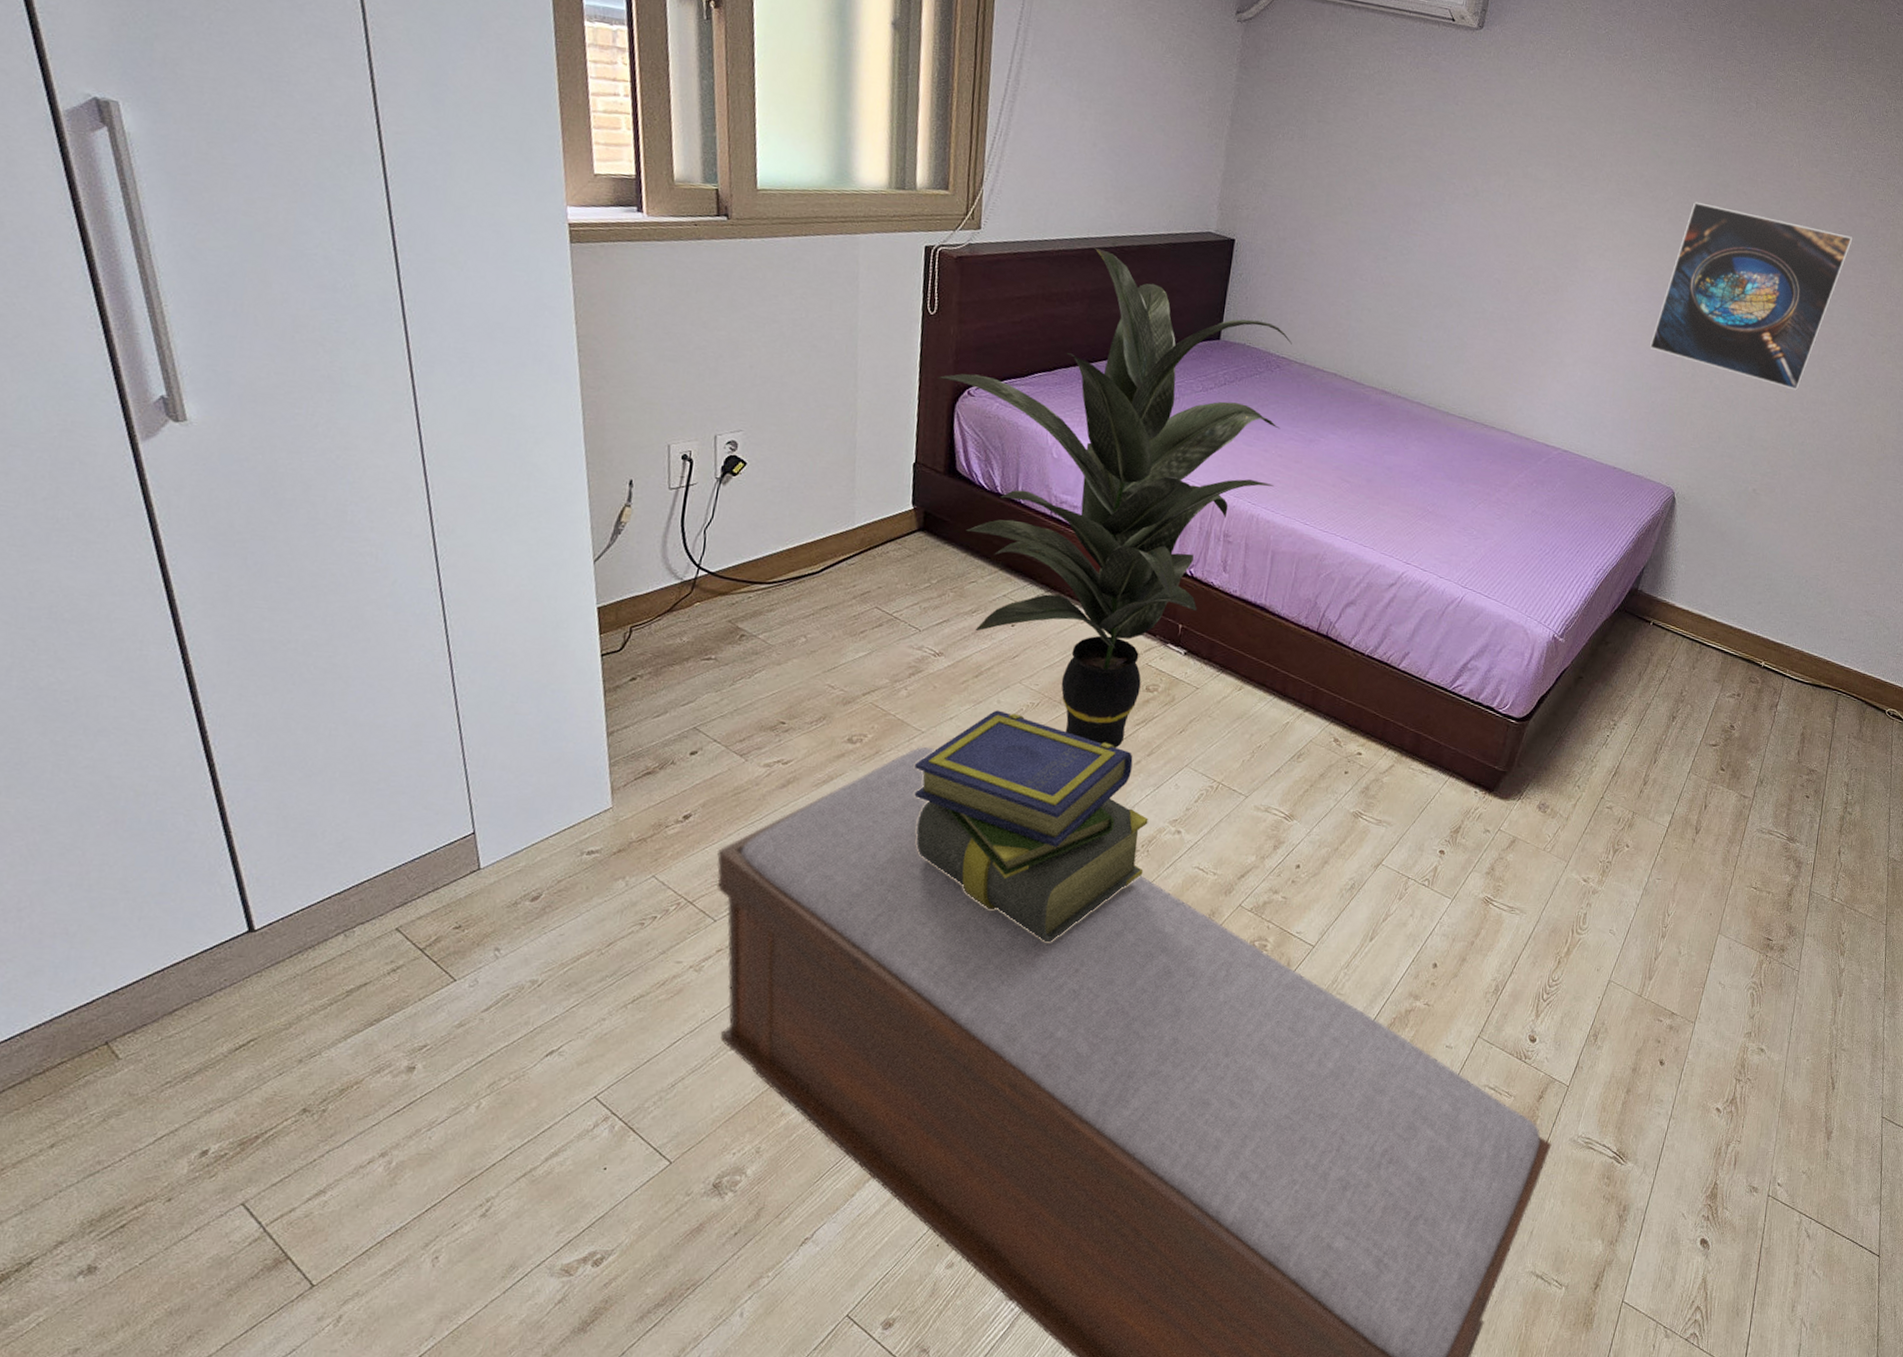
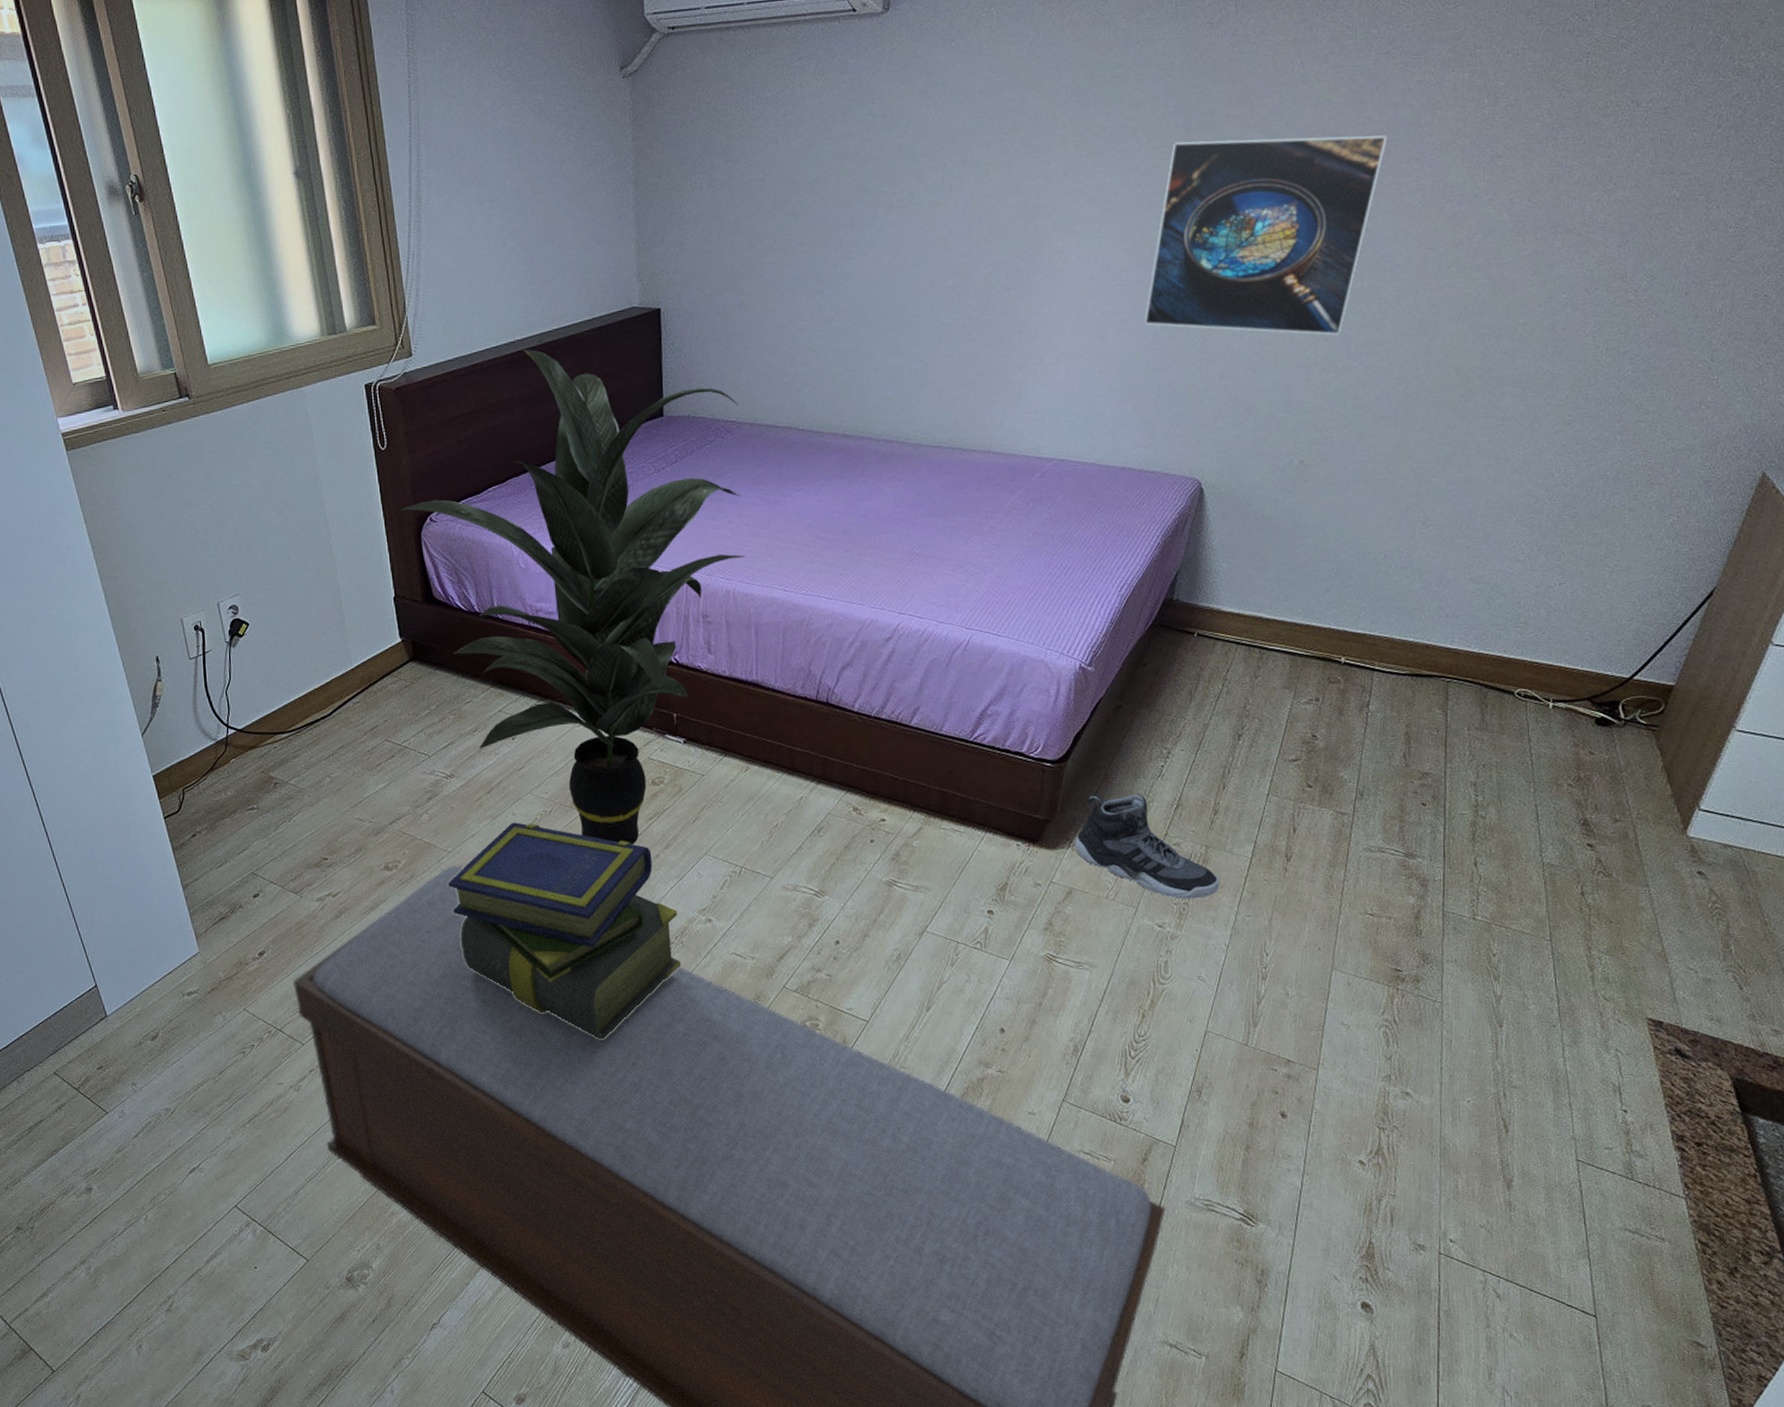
sneaker: none [1524,754,1640,859] -> present [1074,793,1220,899]

